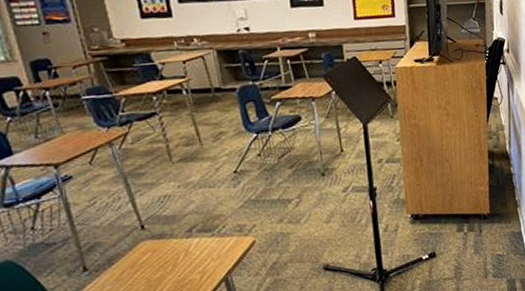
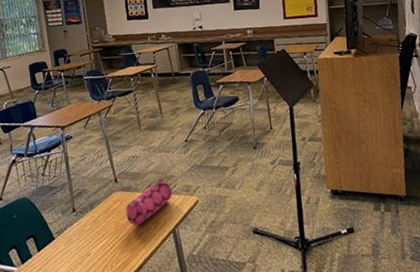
pencil case: none [159,219,221,279] -> present [126,178,172,226]

